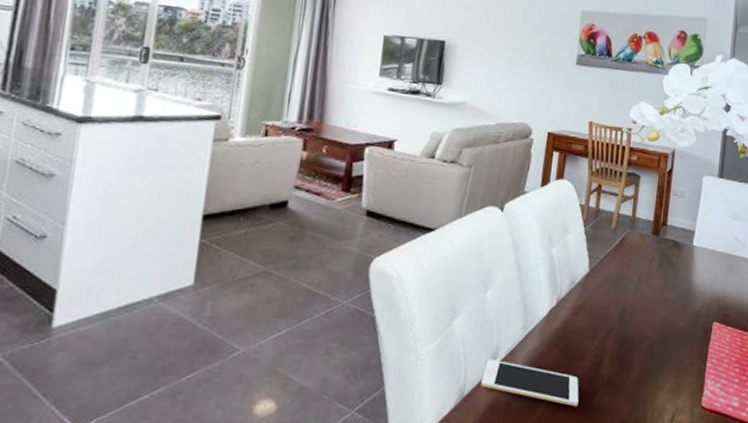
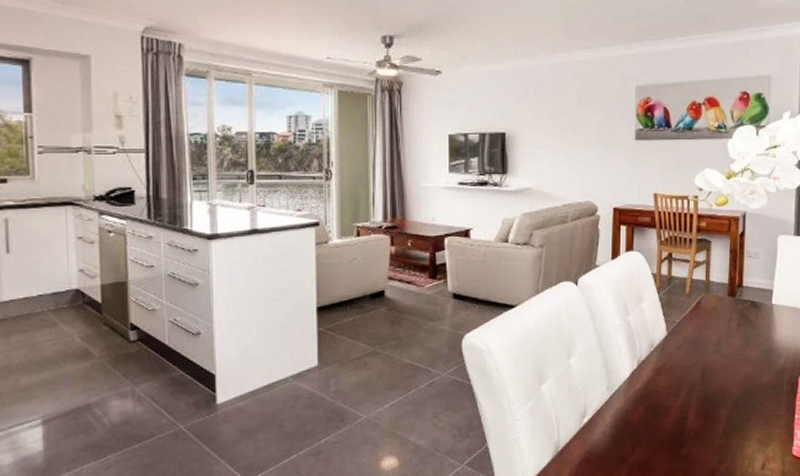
cell phone: present [481,359,579,407] -> none [573,418,668,458]

